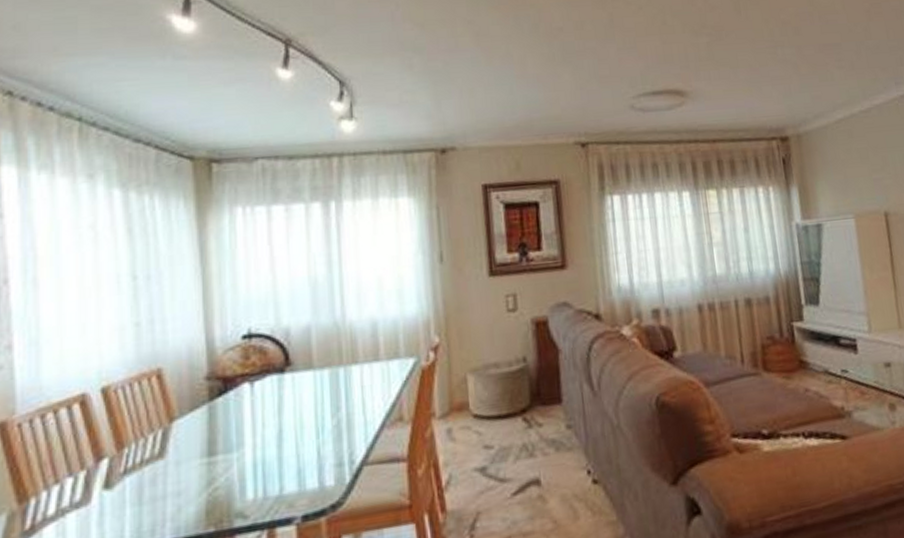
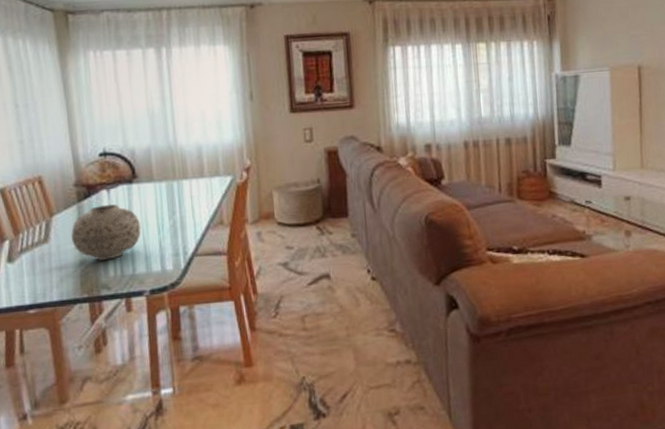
vase: none [196,400,294,480] -> present [70,203,141,261]

